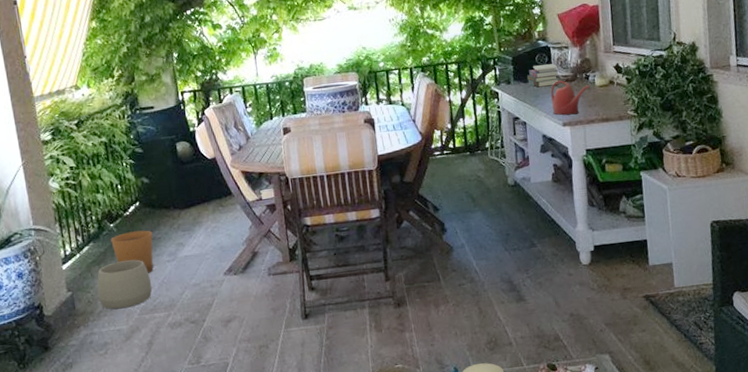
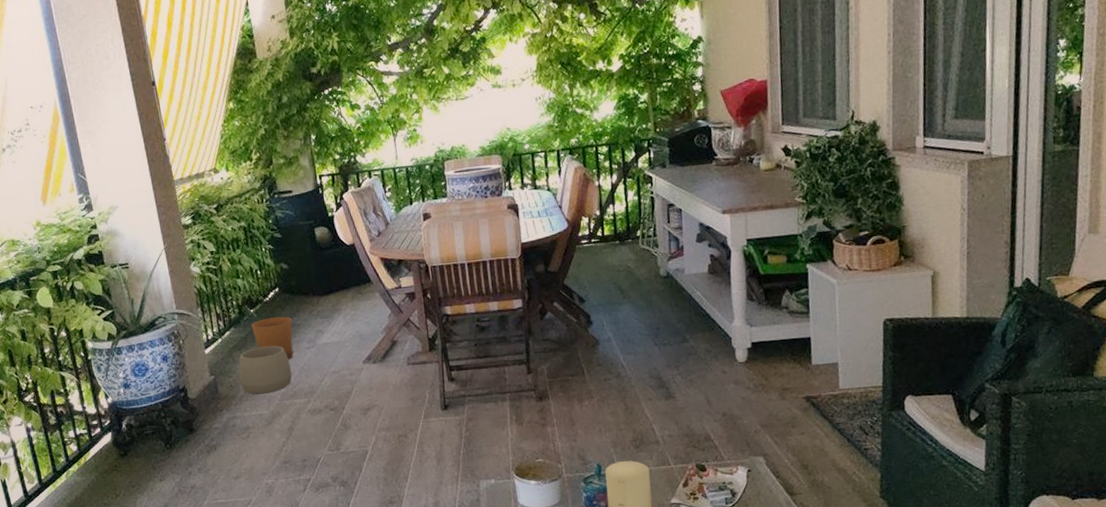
books: present [526,64,559,88] -> none [683,145,719,172]
watering can: present [551,80,590,116] -> none [710,163,754,203]

